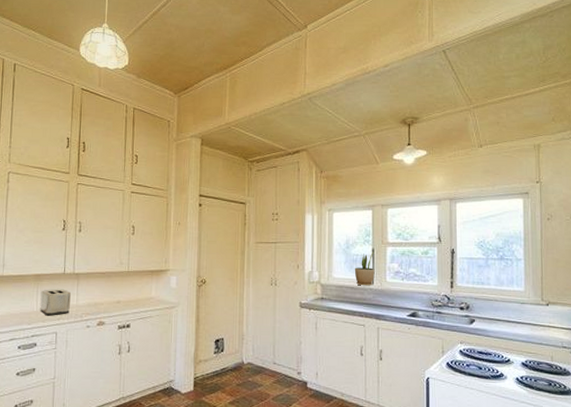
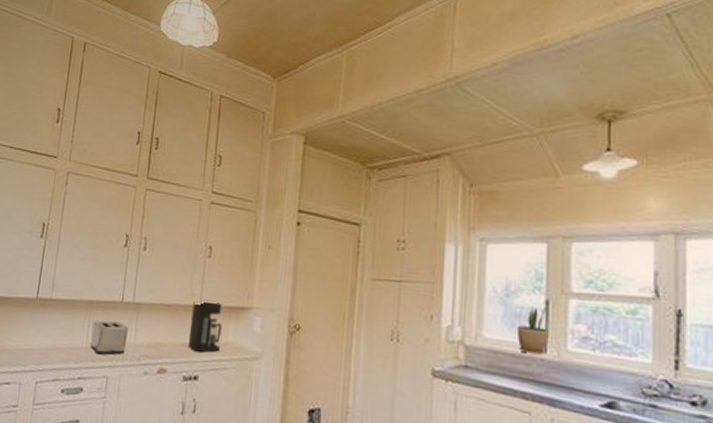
coffee maker: none [120,266,146,306] -> present [187,300,223,353]

